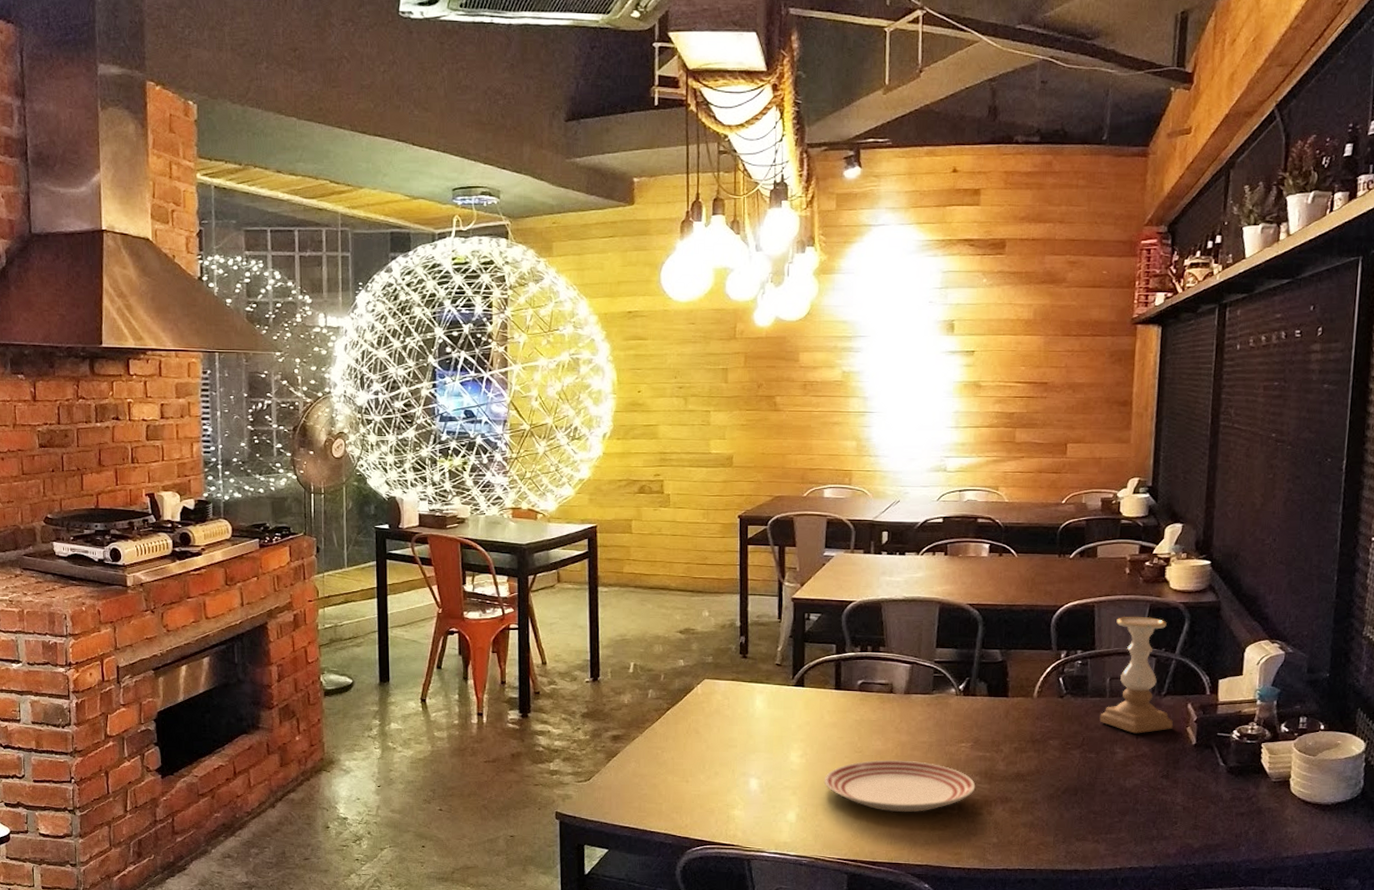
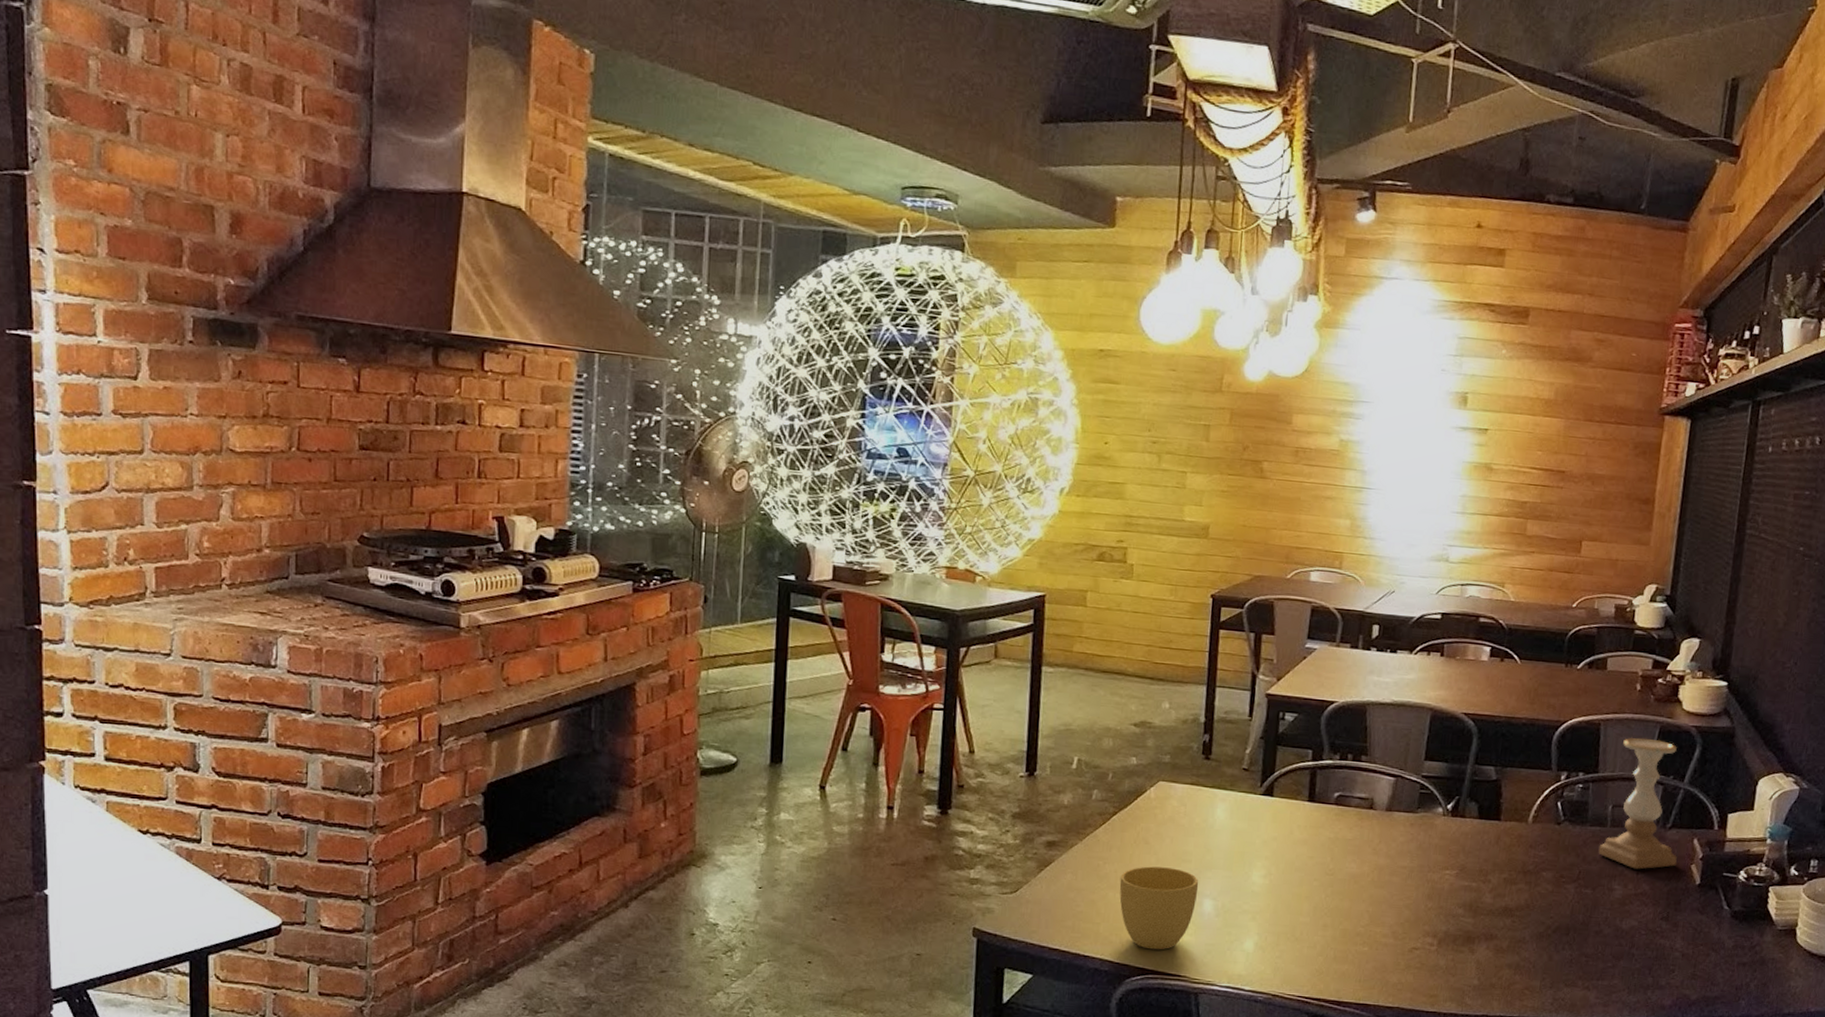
cup: none [676,753,745,824] -> present [1119,866,1199,950]
dinner plate: present [824,760,976,812] -> none [1288,885,1459,947]

